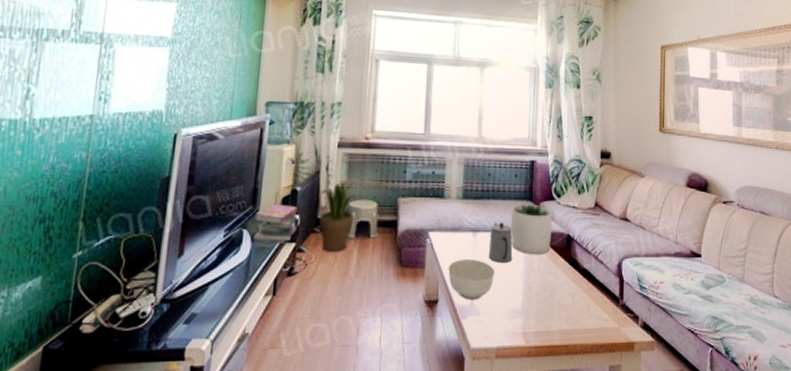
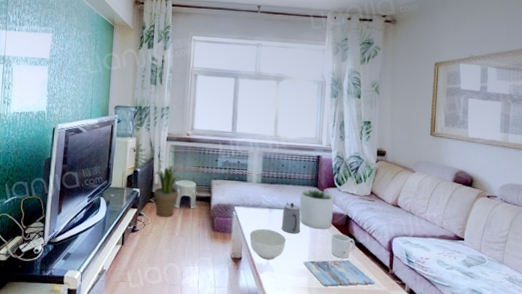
books: present [252,203,298,244] -> none [107,180,138,209]
magazine: none [516,291,604,328] -> present [303,259,375,286]
mug: none [550,258,579,290] -> present [331,233,355,258]

